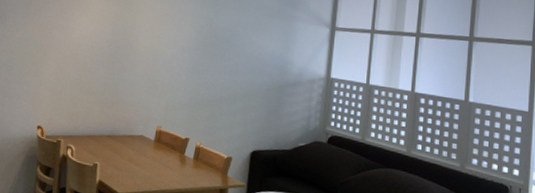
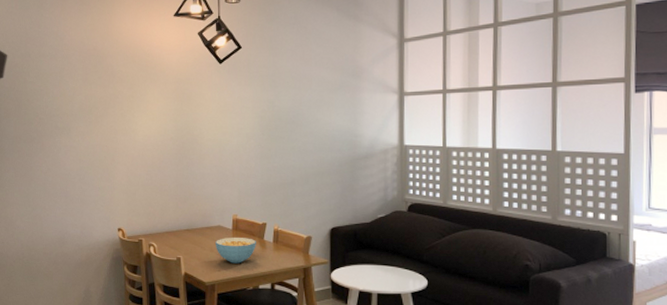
cereal bowl: none [135,148,177,177] -> present [216,238,256,264]

